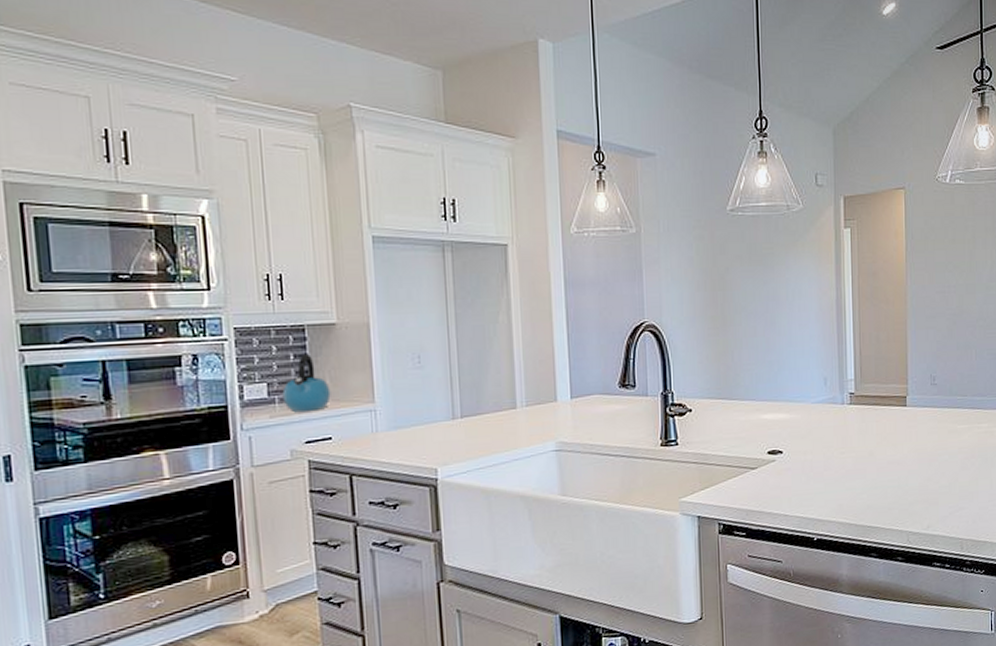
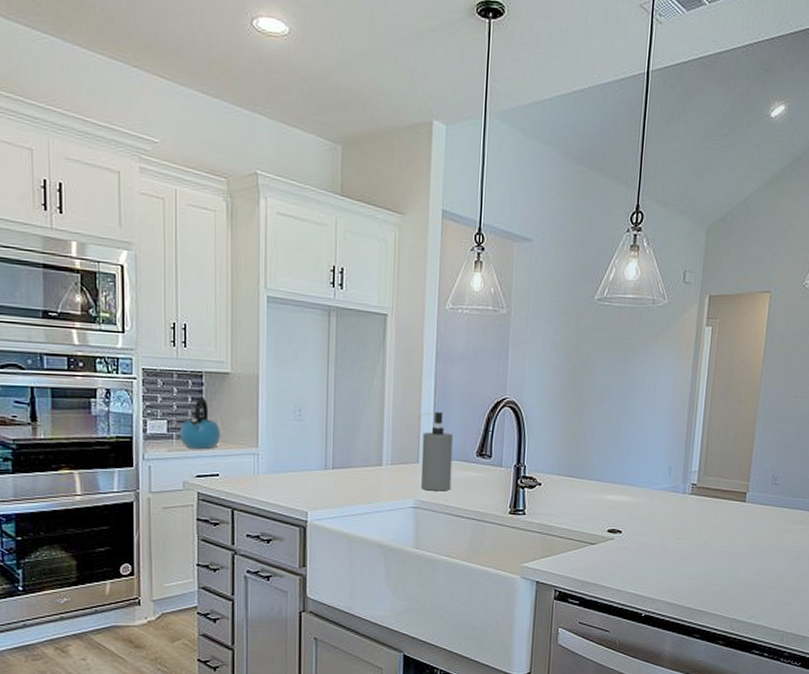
soap dispenser: none [551,344,595,431] -> present [418,412,454,491]

